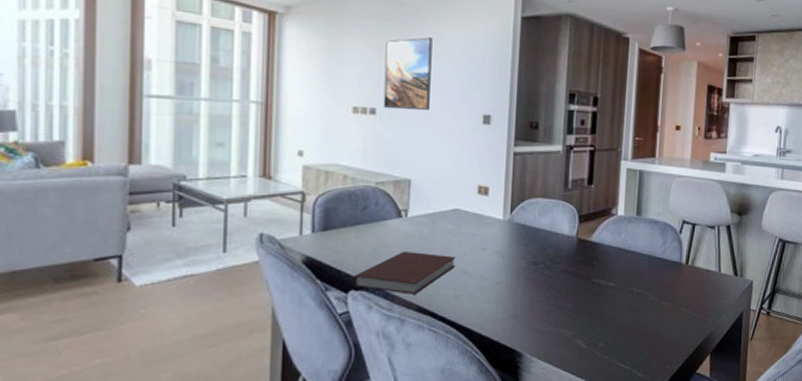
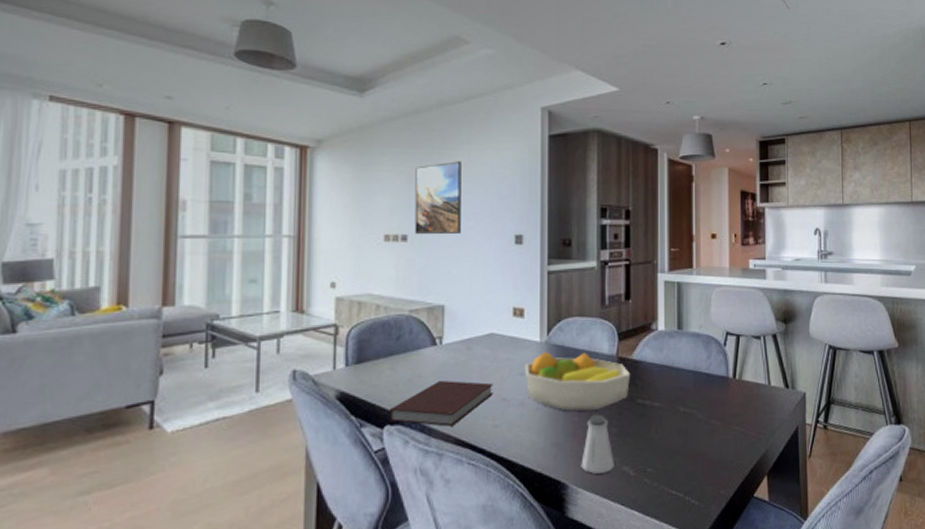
fruit bowl: none [486,230,589,287] -> present [524,352,631,411]
saltshaker: none [536,291,568,345] -> present [581,415,614,474]

